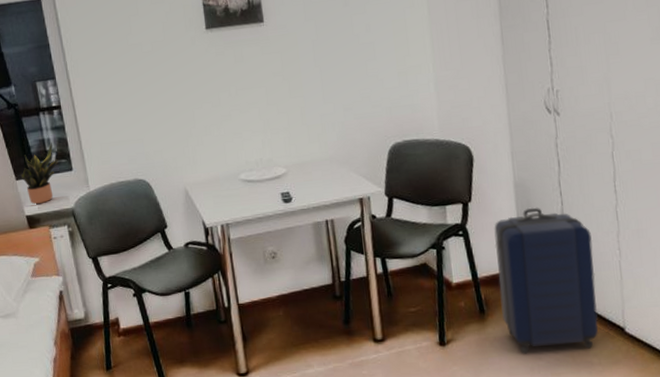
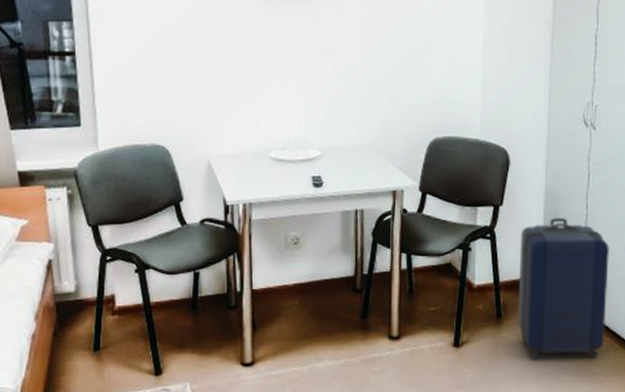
potted plant: present [20,143,58,205] -> none [17,92,65,160]

